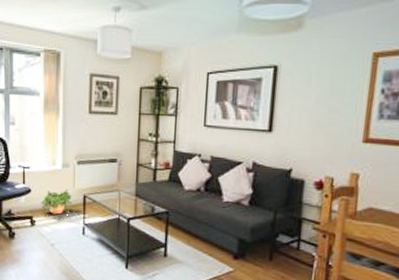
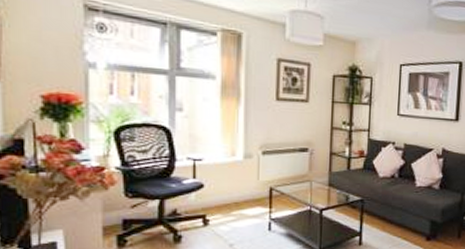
potted plant: present [40,188,72,215] -> none [216,181,256,211]

